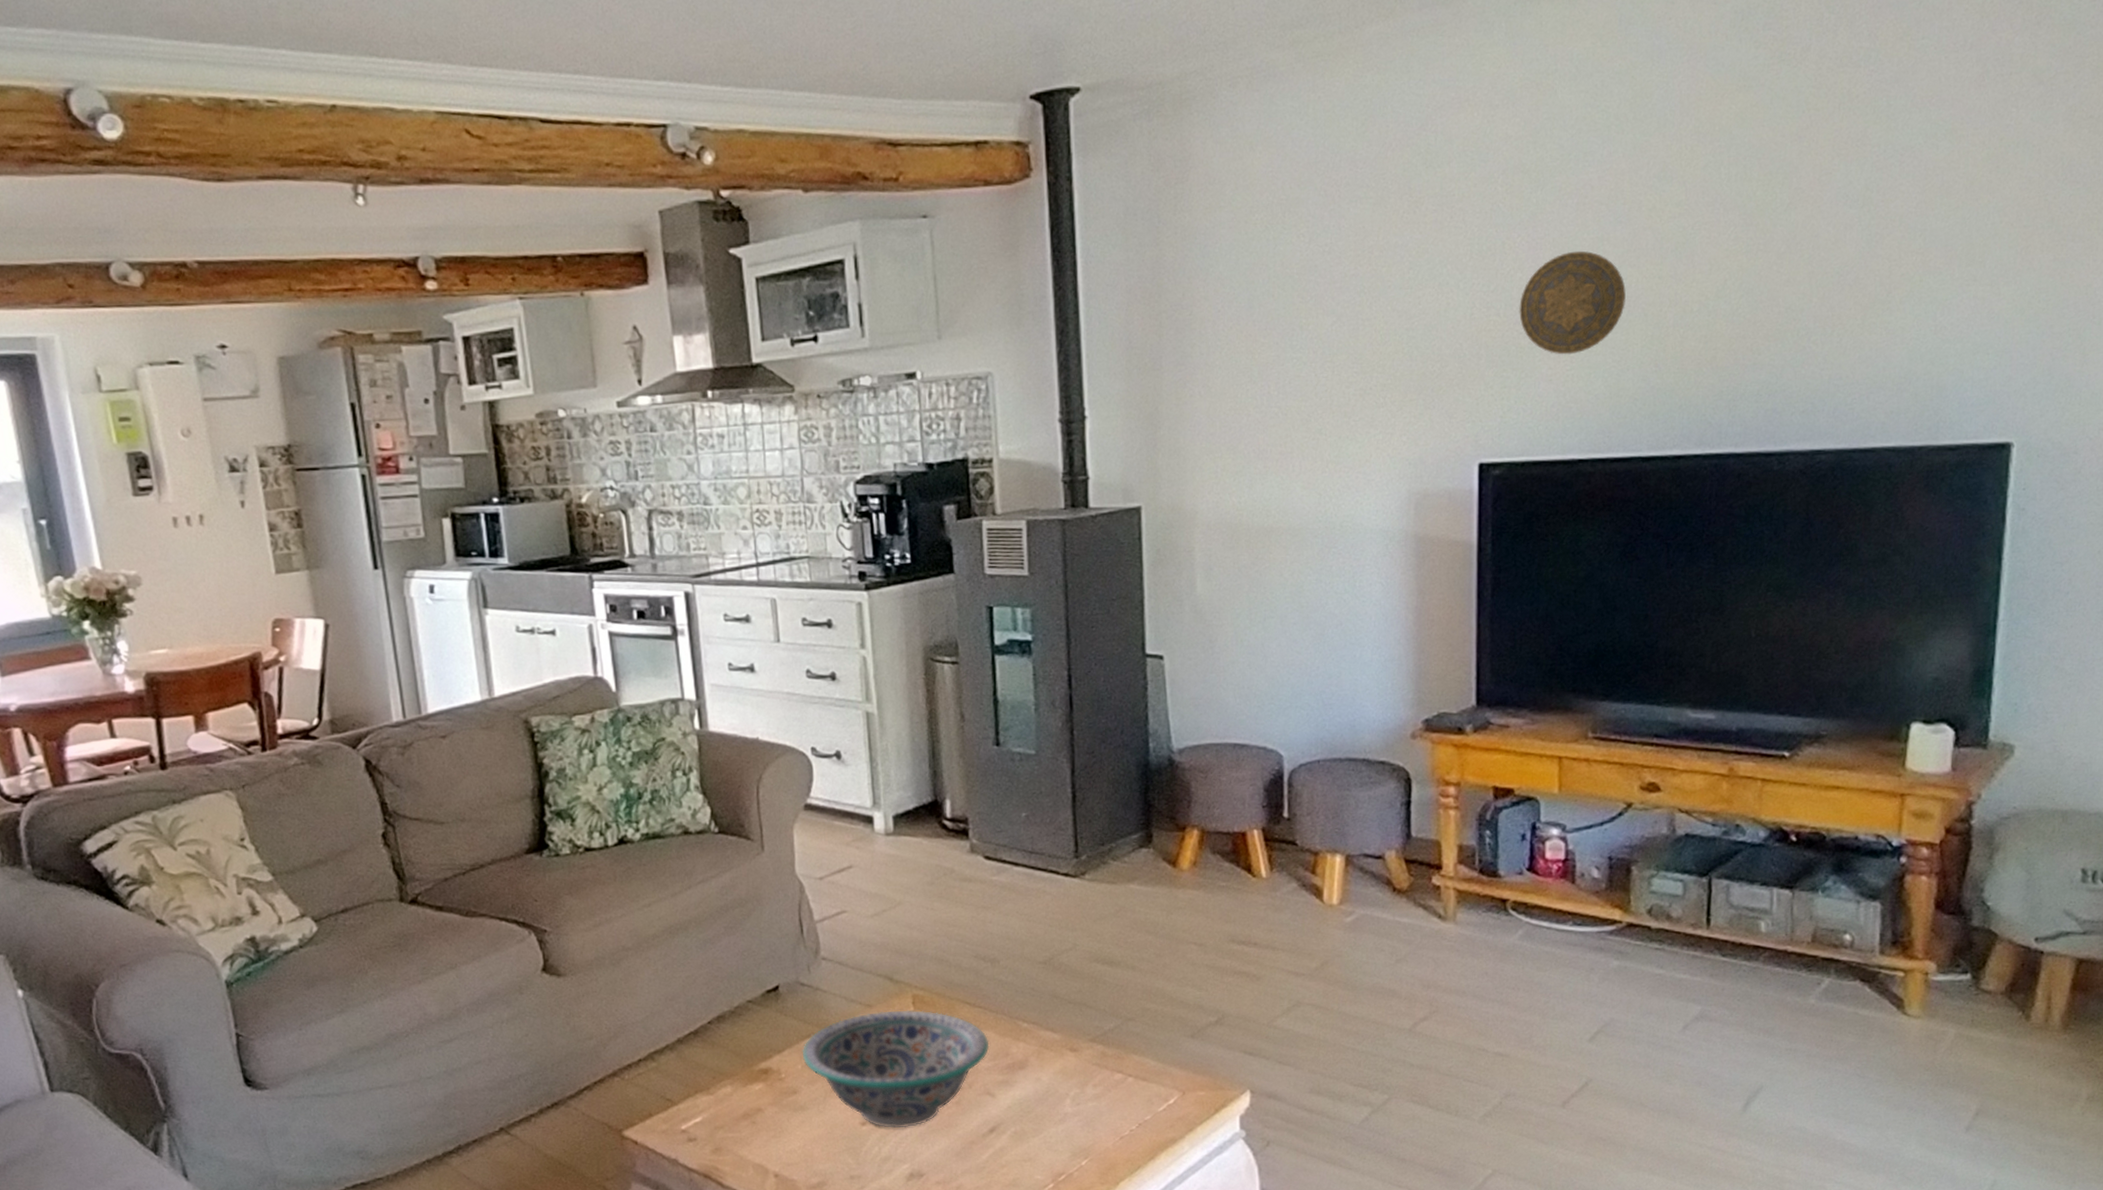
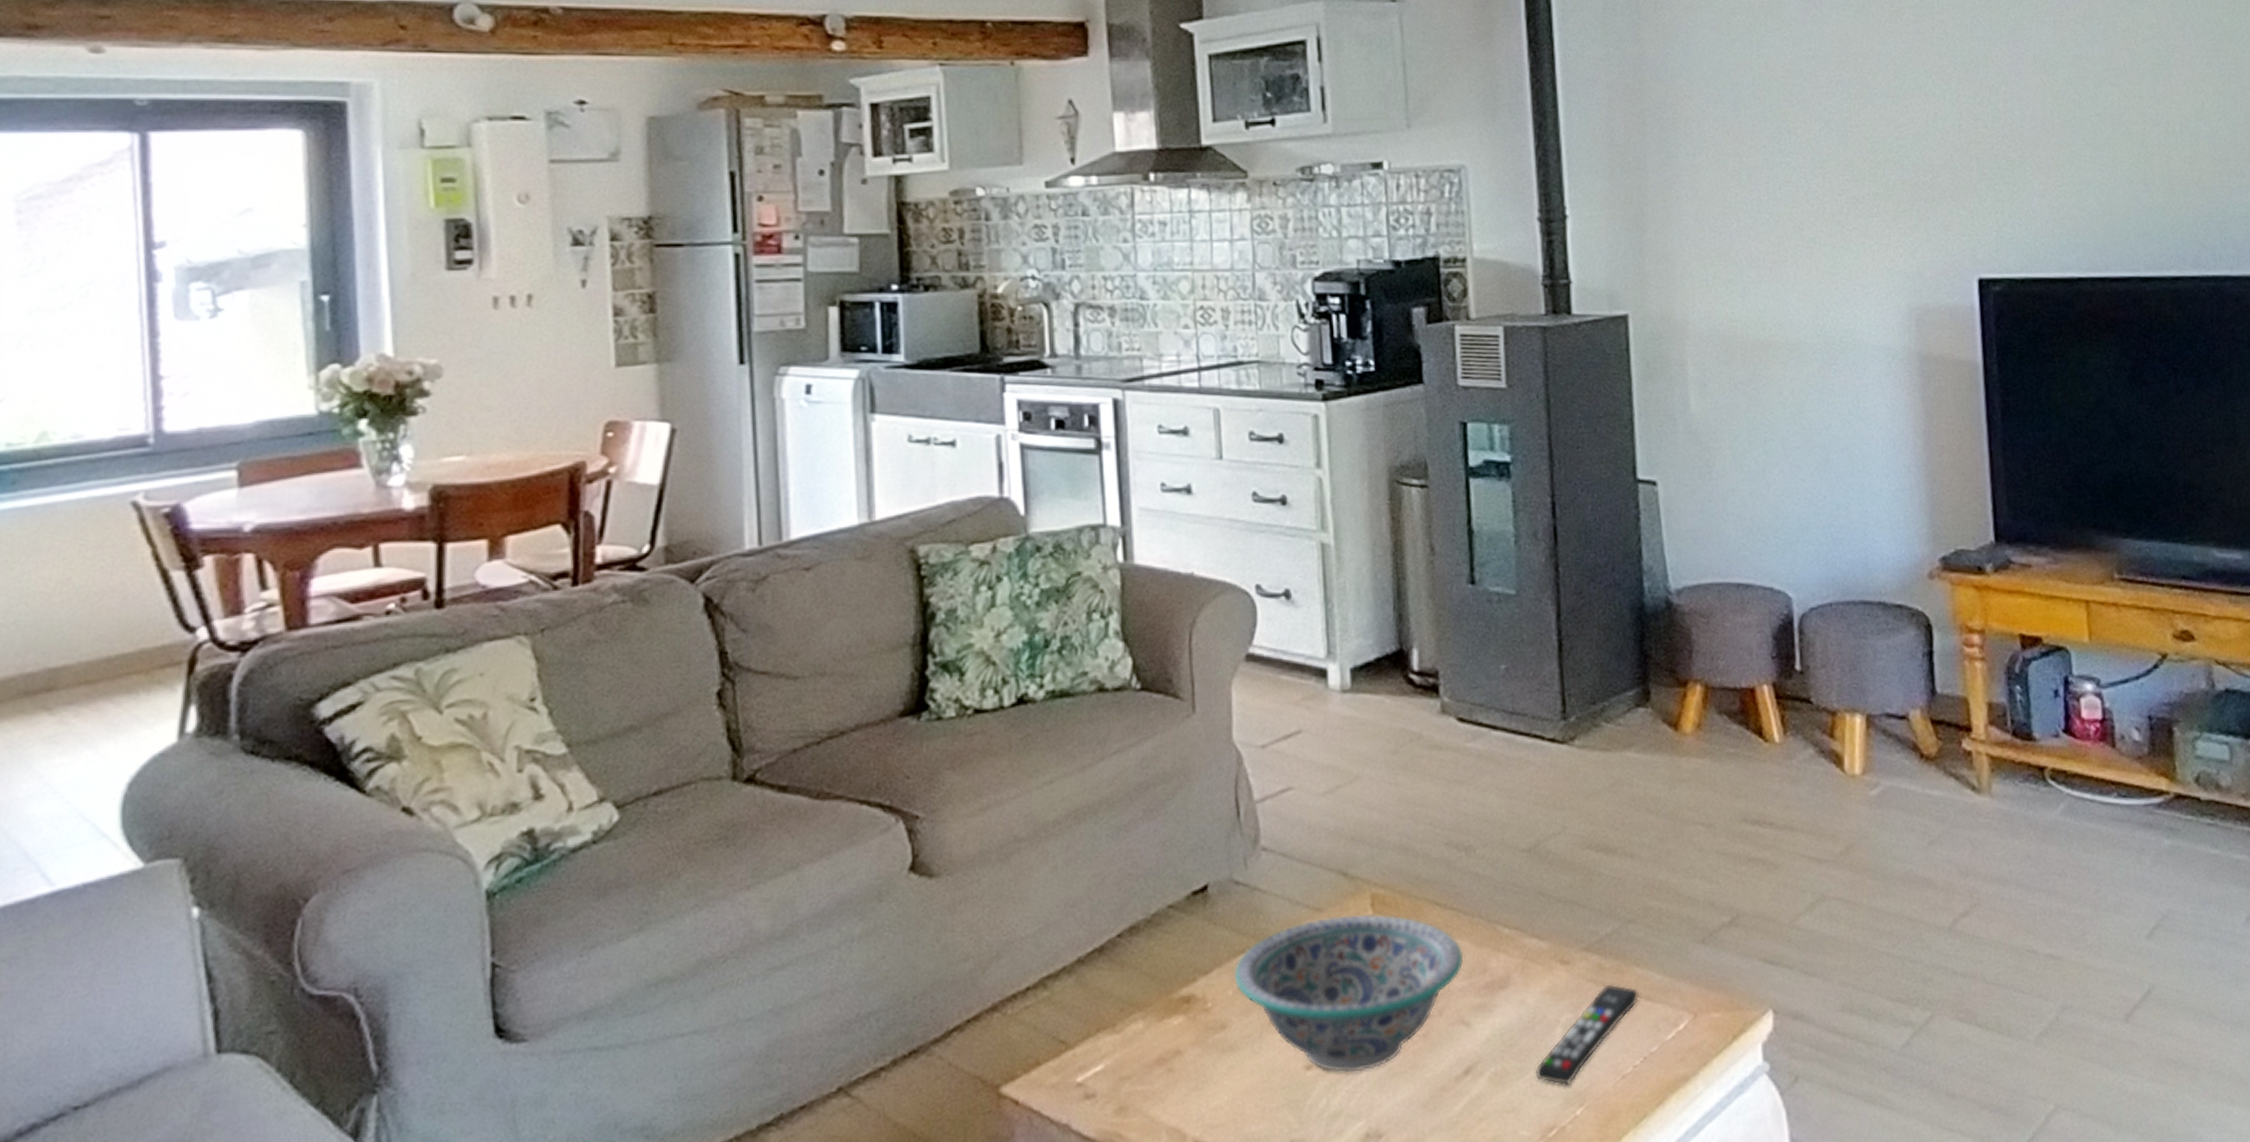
remote control: none [1048,1067,1136,1143] -> present [1535,983,1639,1086]
decorative plate: present [1519,250,1626,355] -> none [2006,67,2110,170]

